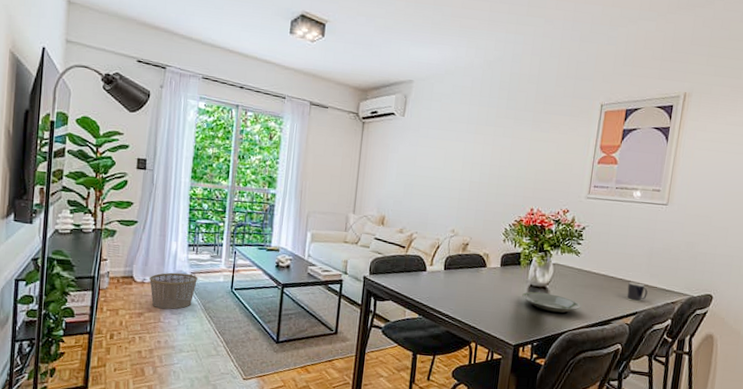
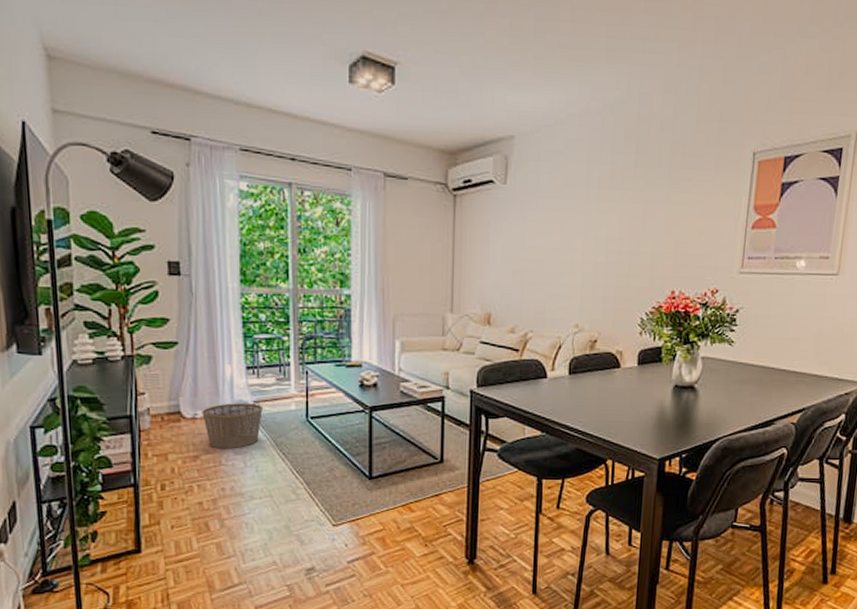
plate: present [522,291,581,315] -> none [666,393,737,418]
mug: present [626,282,648,303] -> none [791,372,817,397]

